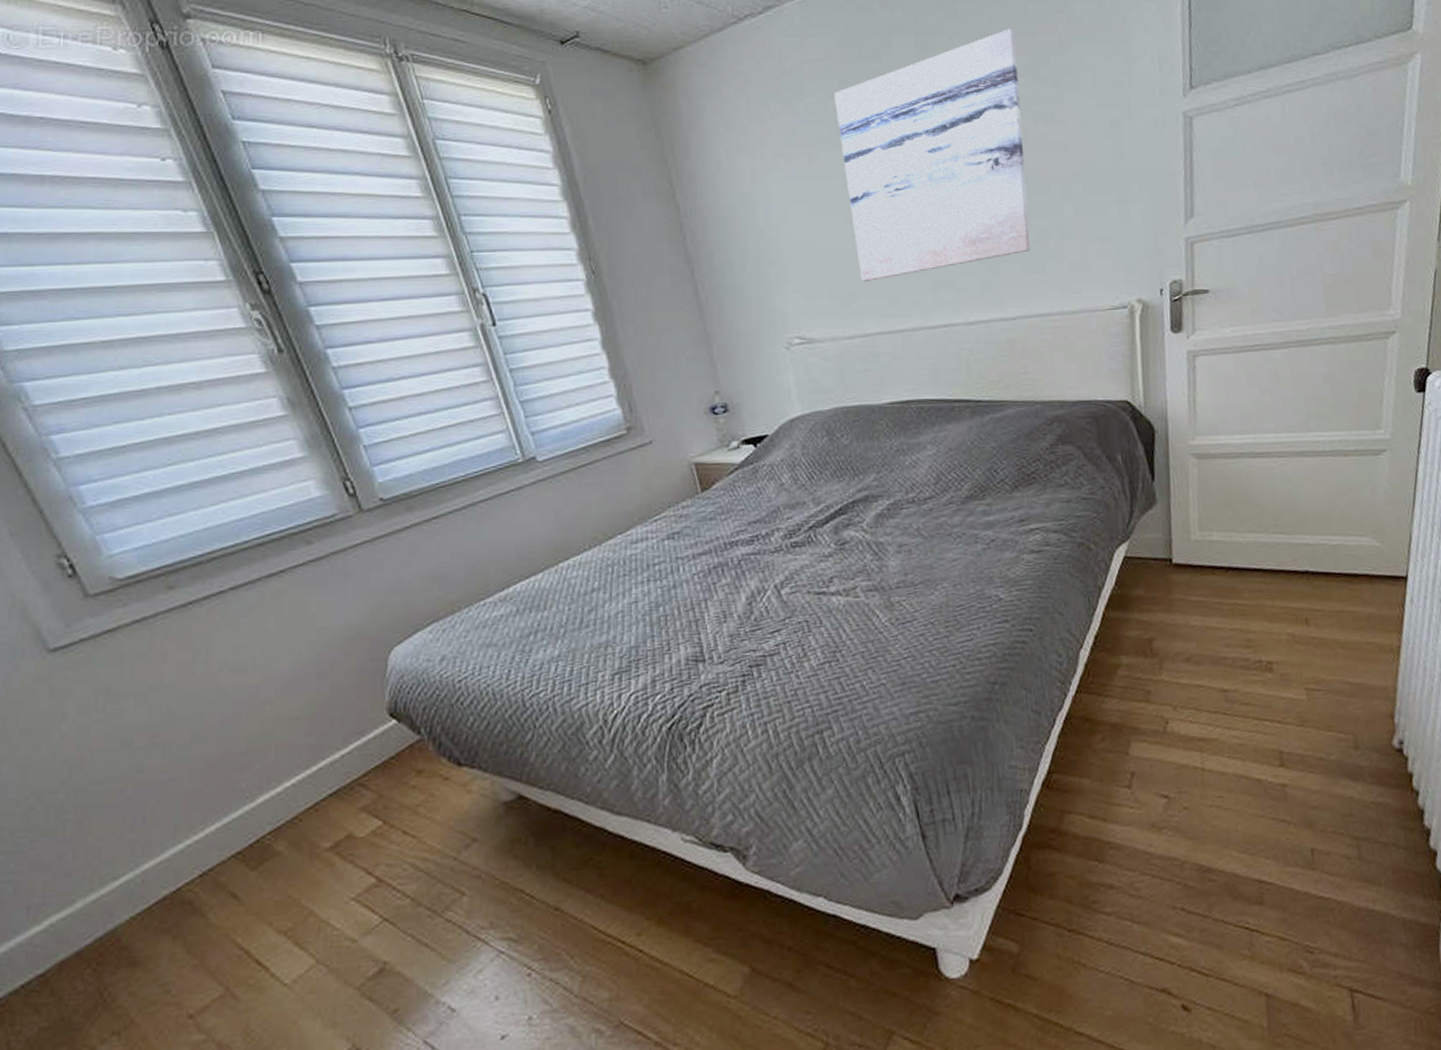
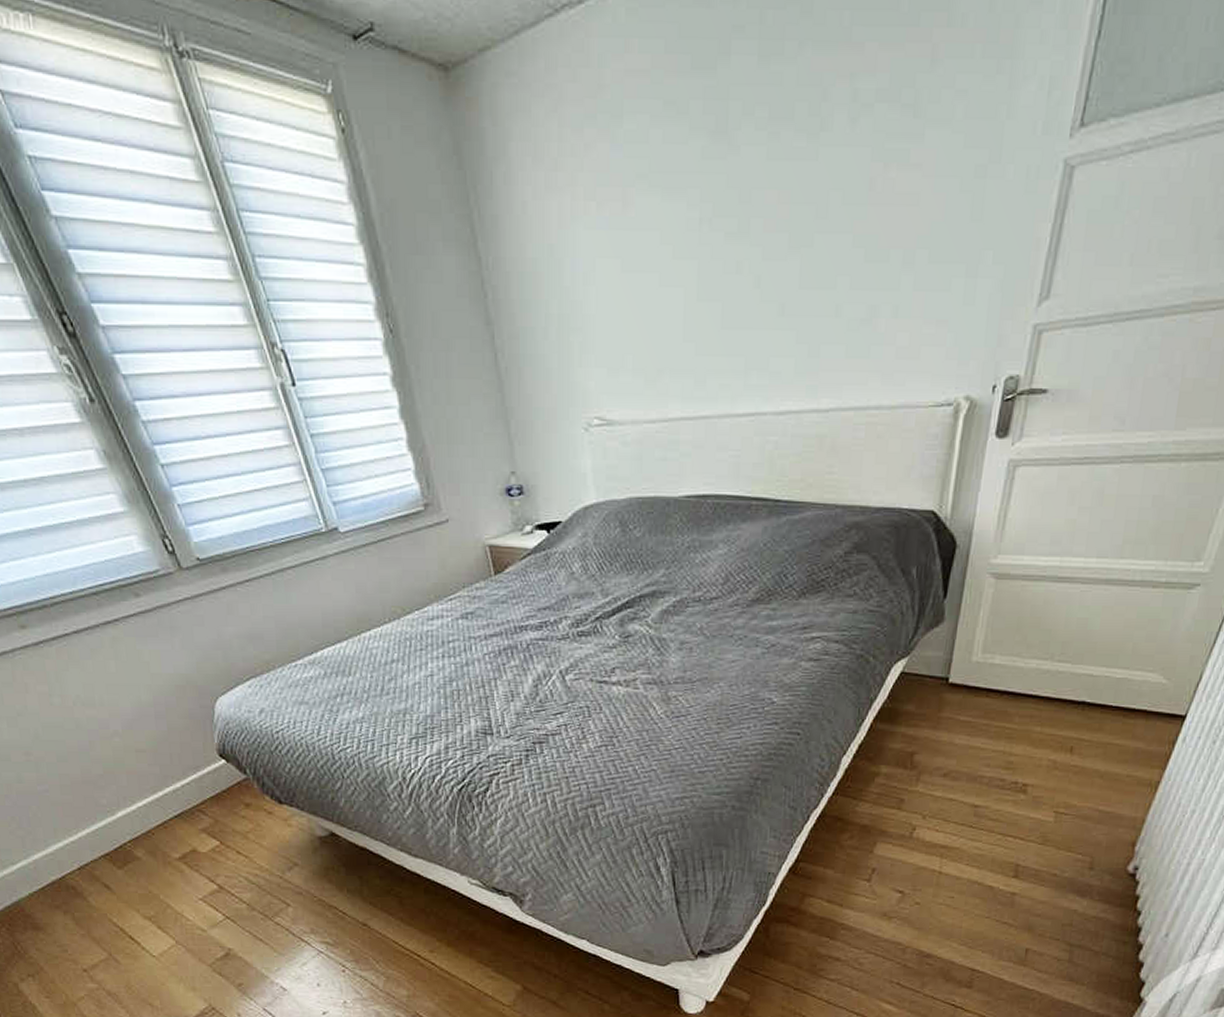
wall art: present [834,28,1030,281] -> none [657,32,880,358]

